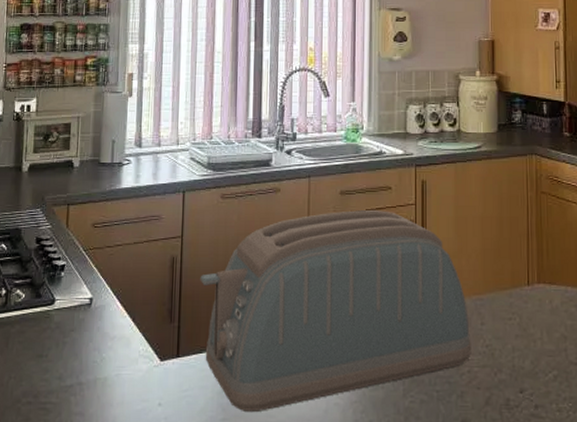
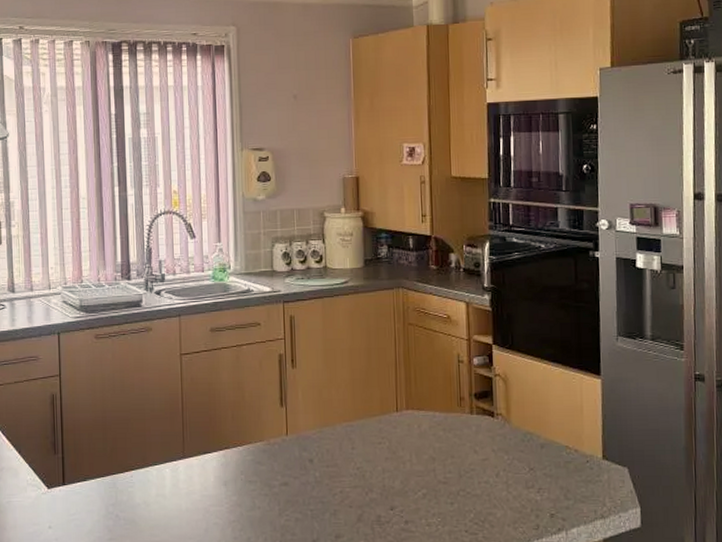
toaster: present [200,210,472,413] -> none [80,345,343,533]

